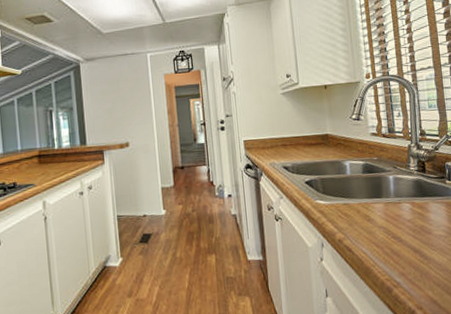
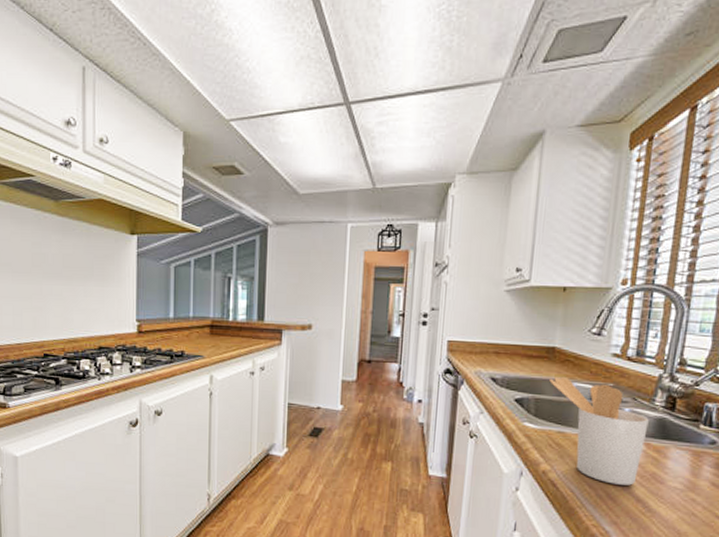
utensil holder: none [329,157,411,241] -> present [549,376,649,486]

